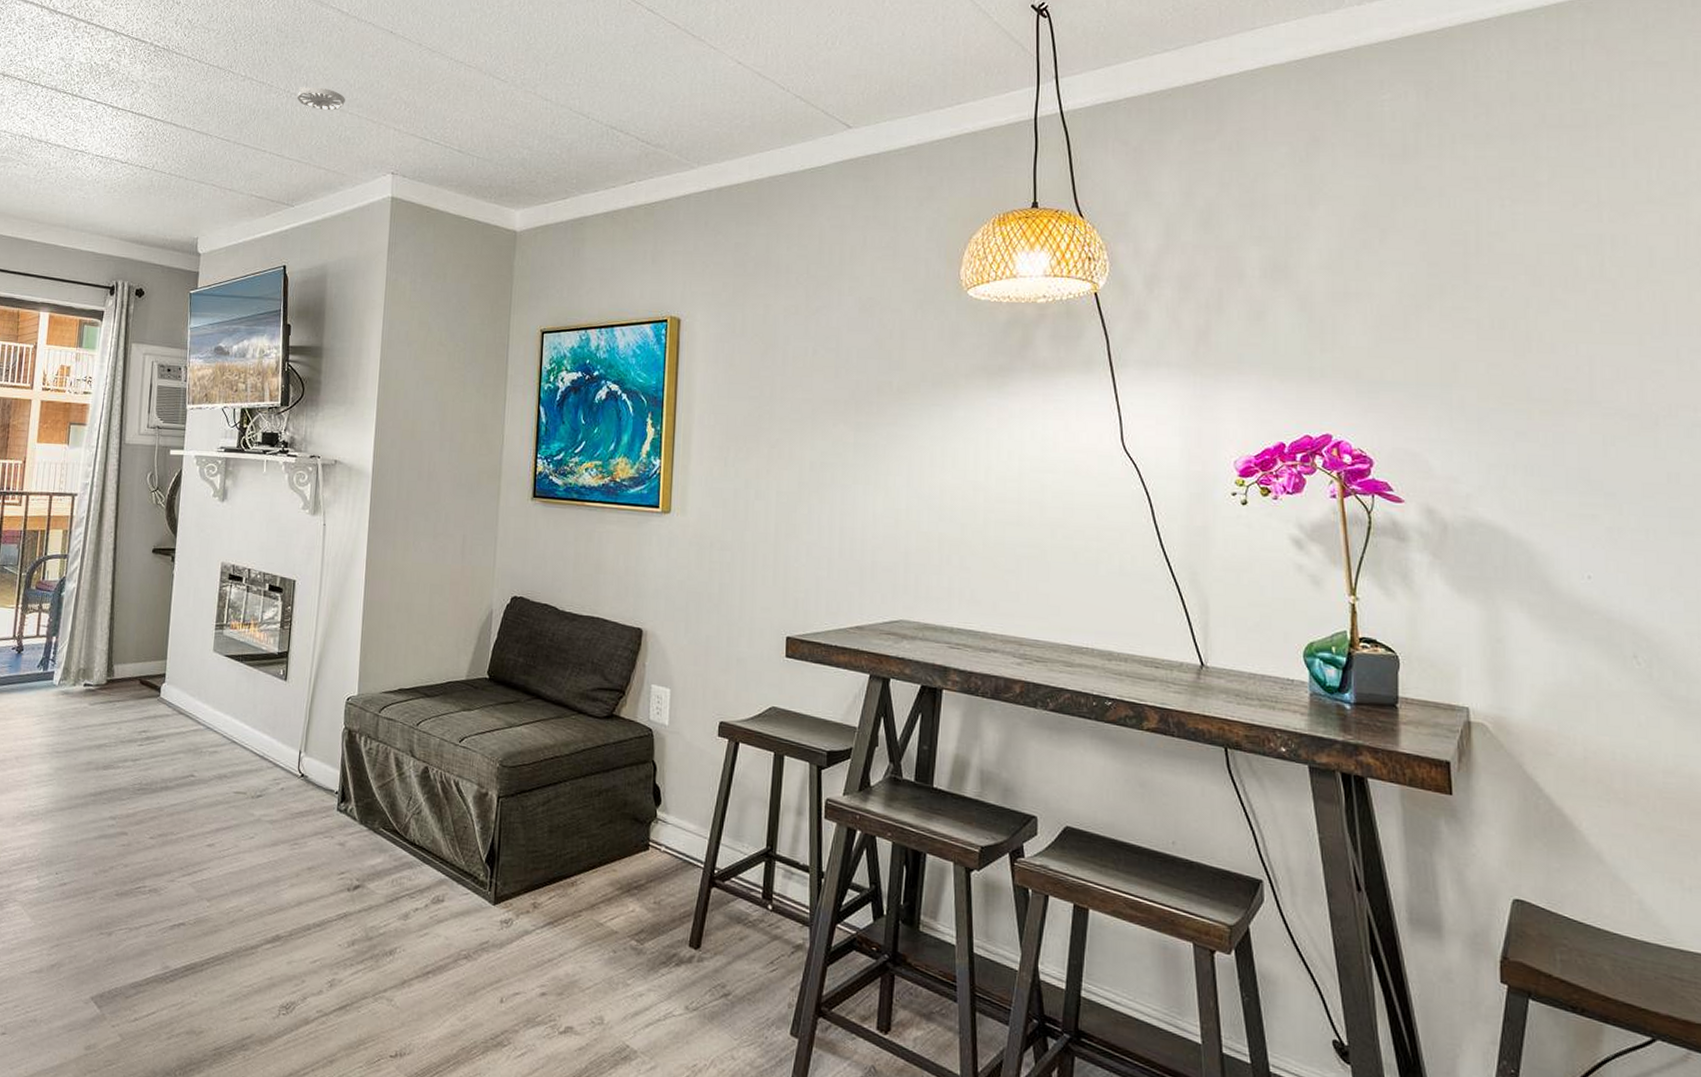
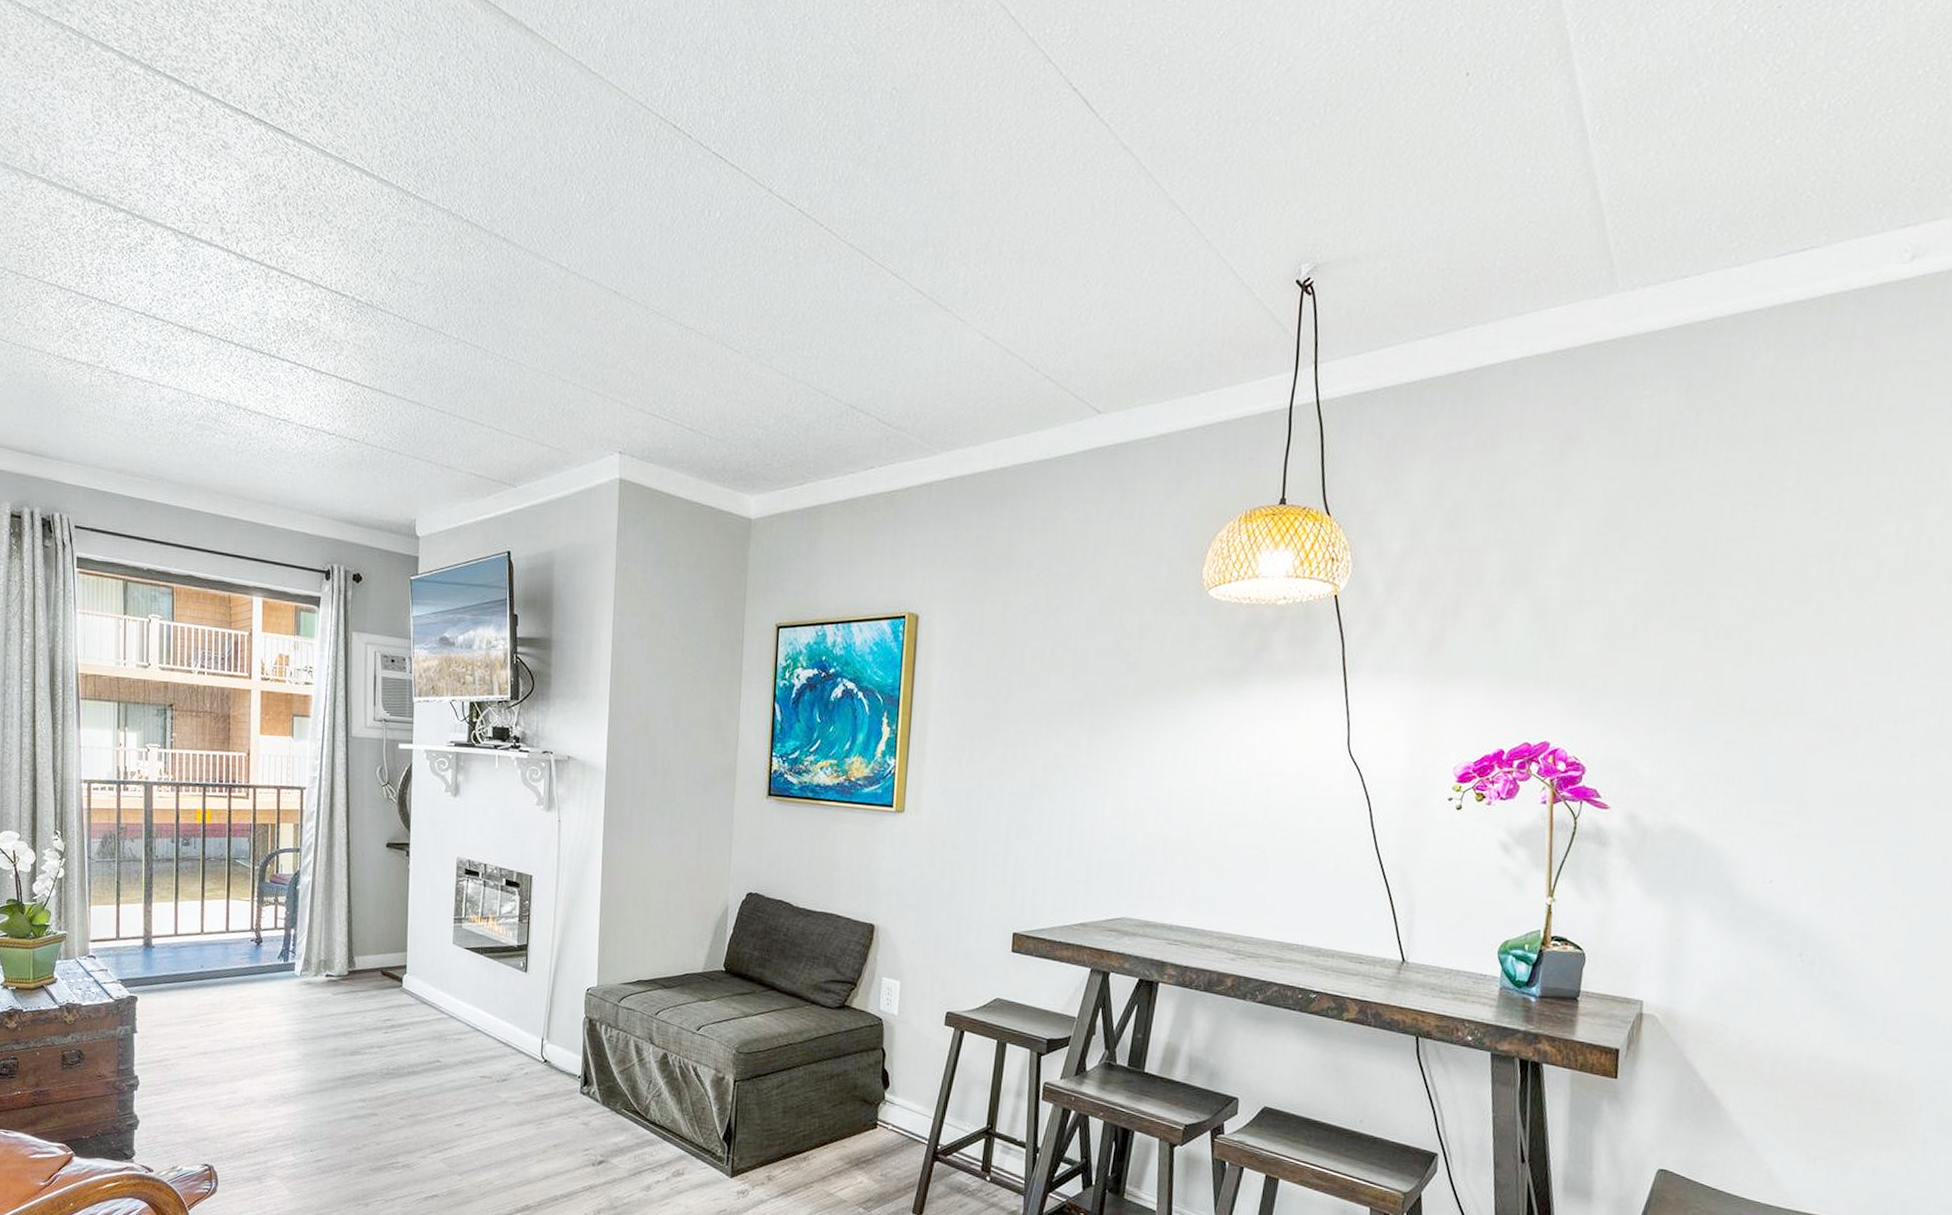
smoke detector: present [297,87,346,111] -> none [516,353,569,381]

